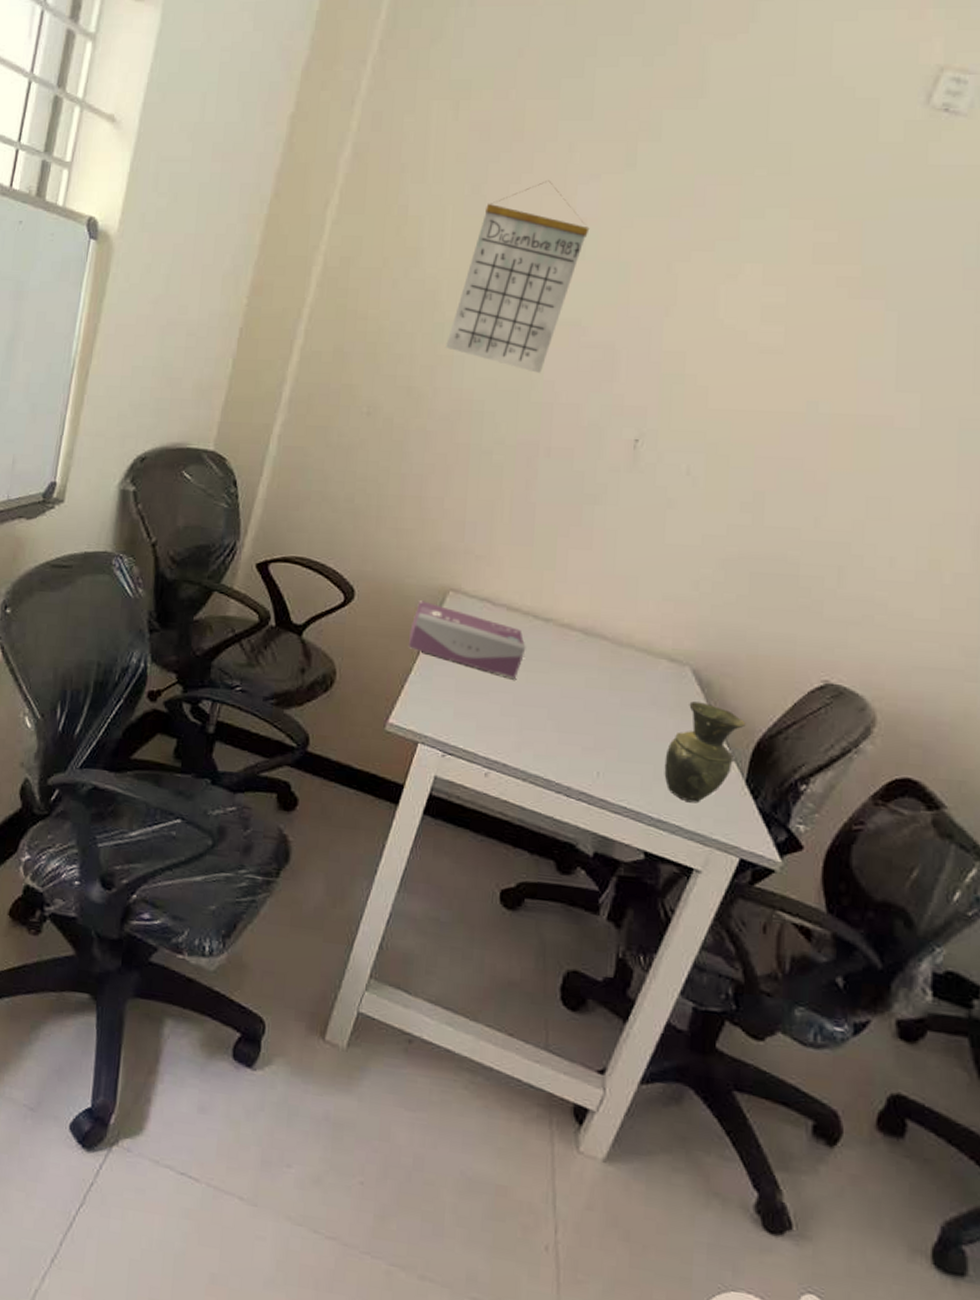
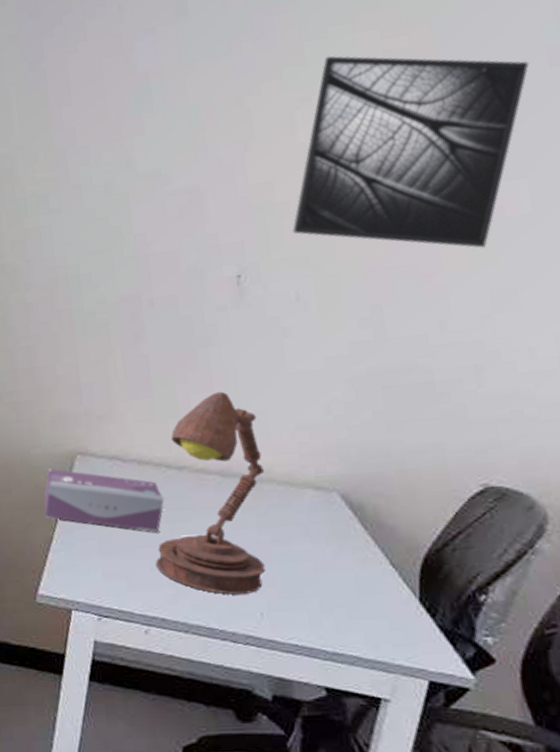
calendar: present [446,181,590,373] -> none [31,43,153,229]
desk lamp: none [506,551,628,752] -> present [155,391,266,595]
vase: present [664,701,746,804] -> none [328,526,408,631]
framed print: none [696,237,945,454] -> present [292,56,530,248]

